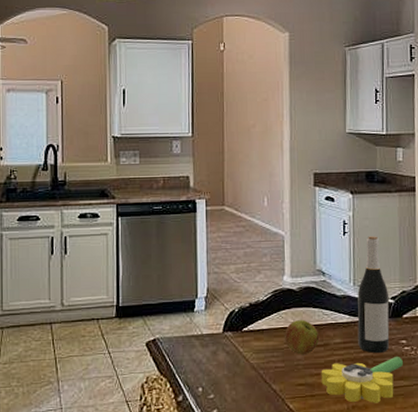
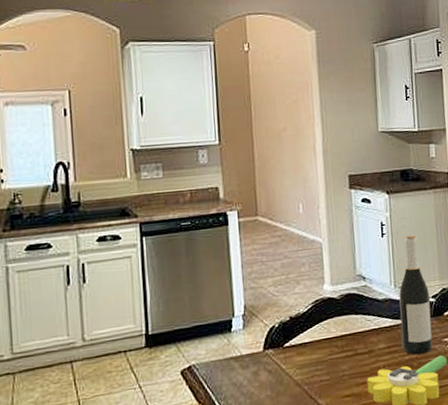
apple: present [285,320,320,354] -> none [328,328,364,365]

